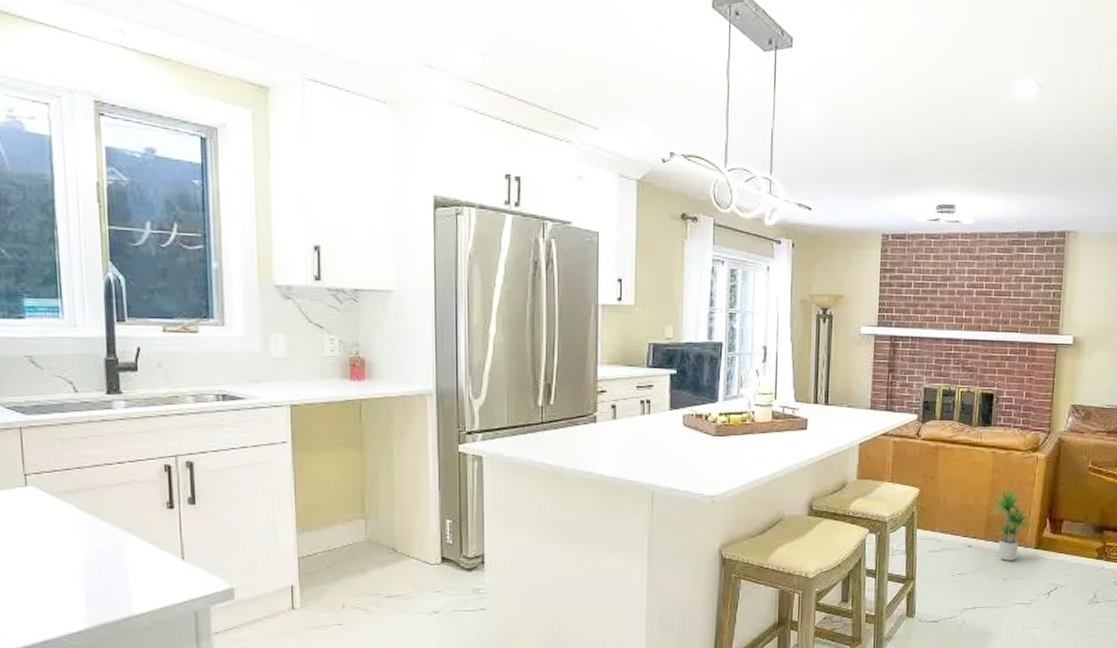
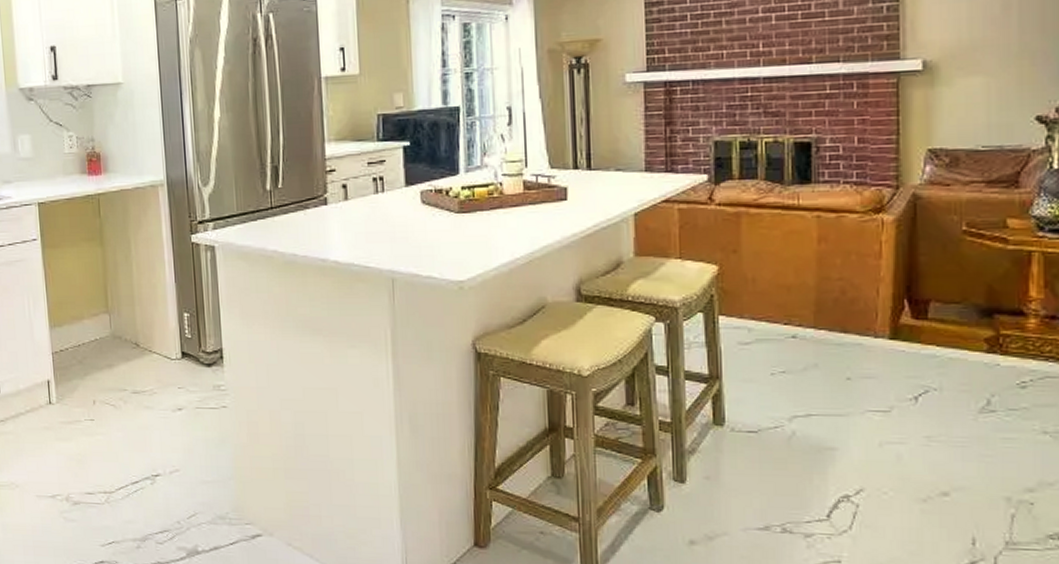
potted plant: present [989,487,1035,561] -> none [818,259,887,355]

